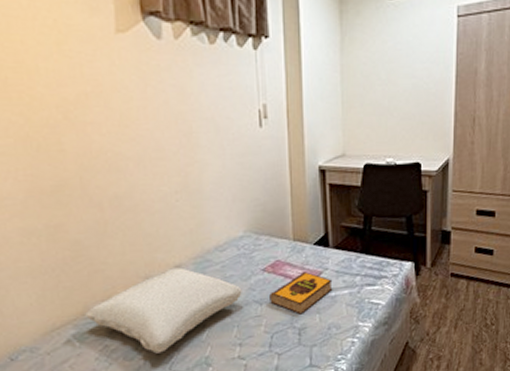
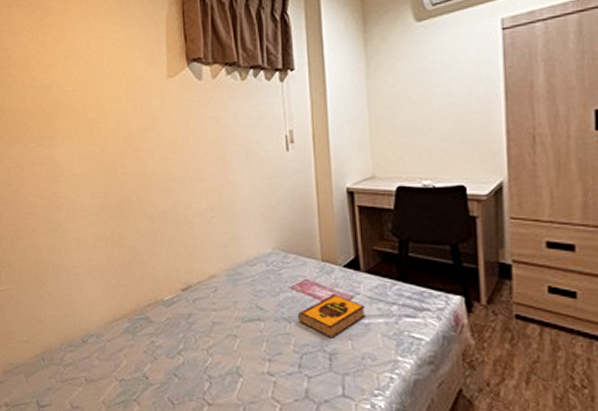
pillow: present [85,267,242,354] -> none [137,278,271,356]

